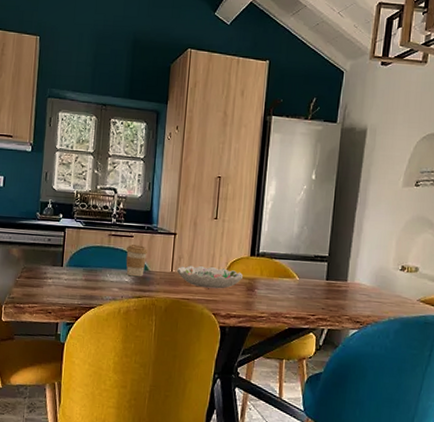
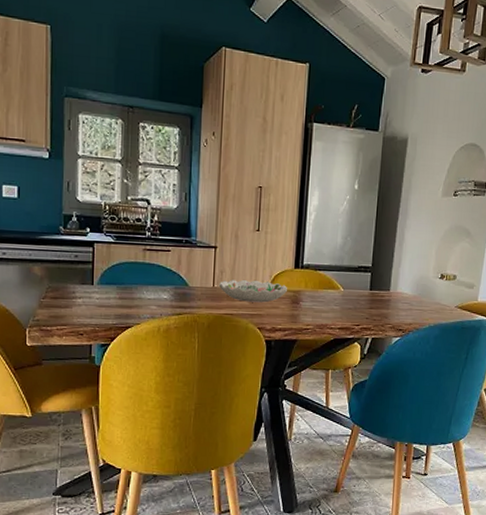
coffee cup: present [126,244,148,277] -> none [163,259,188,293]

